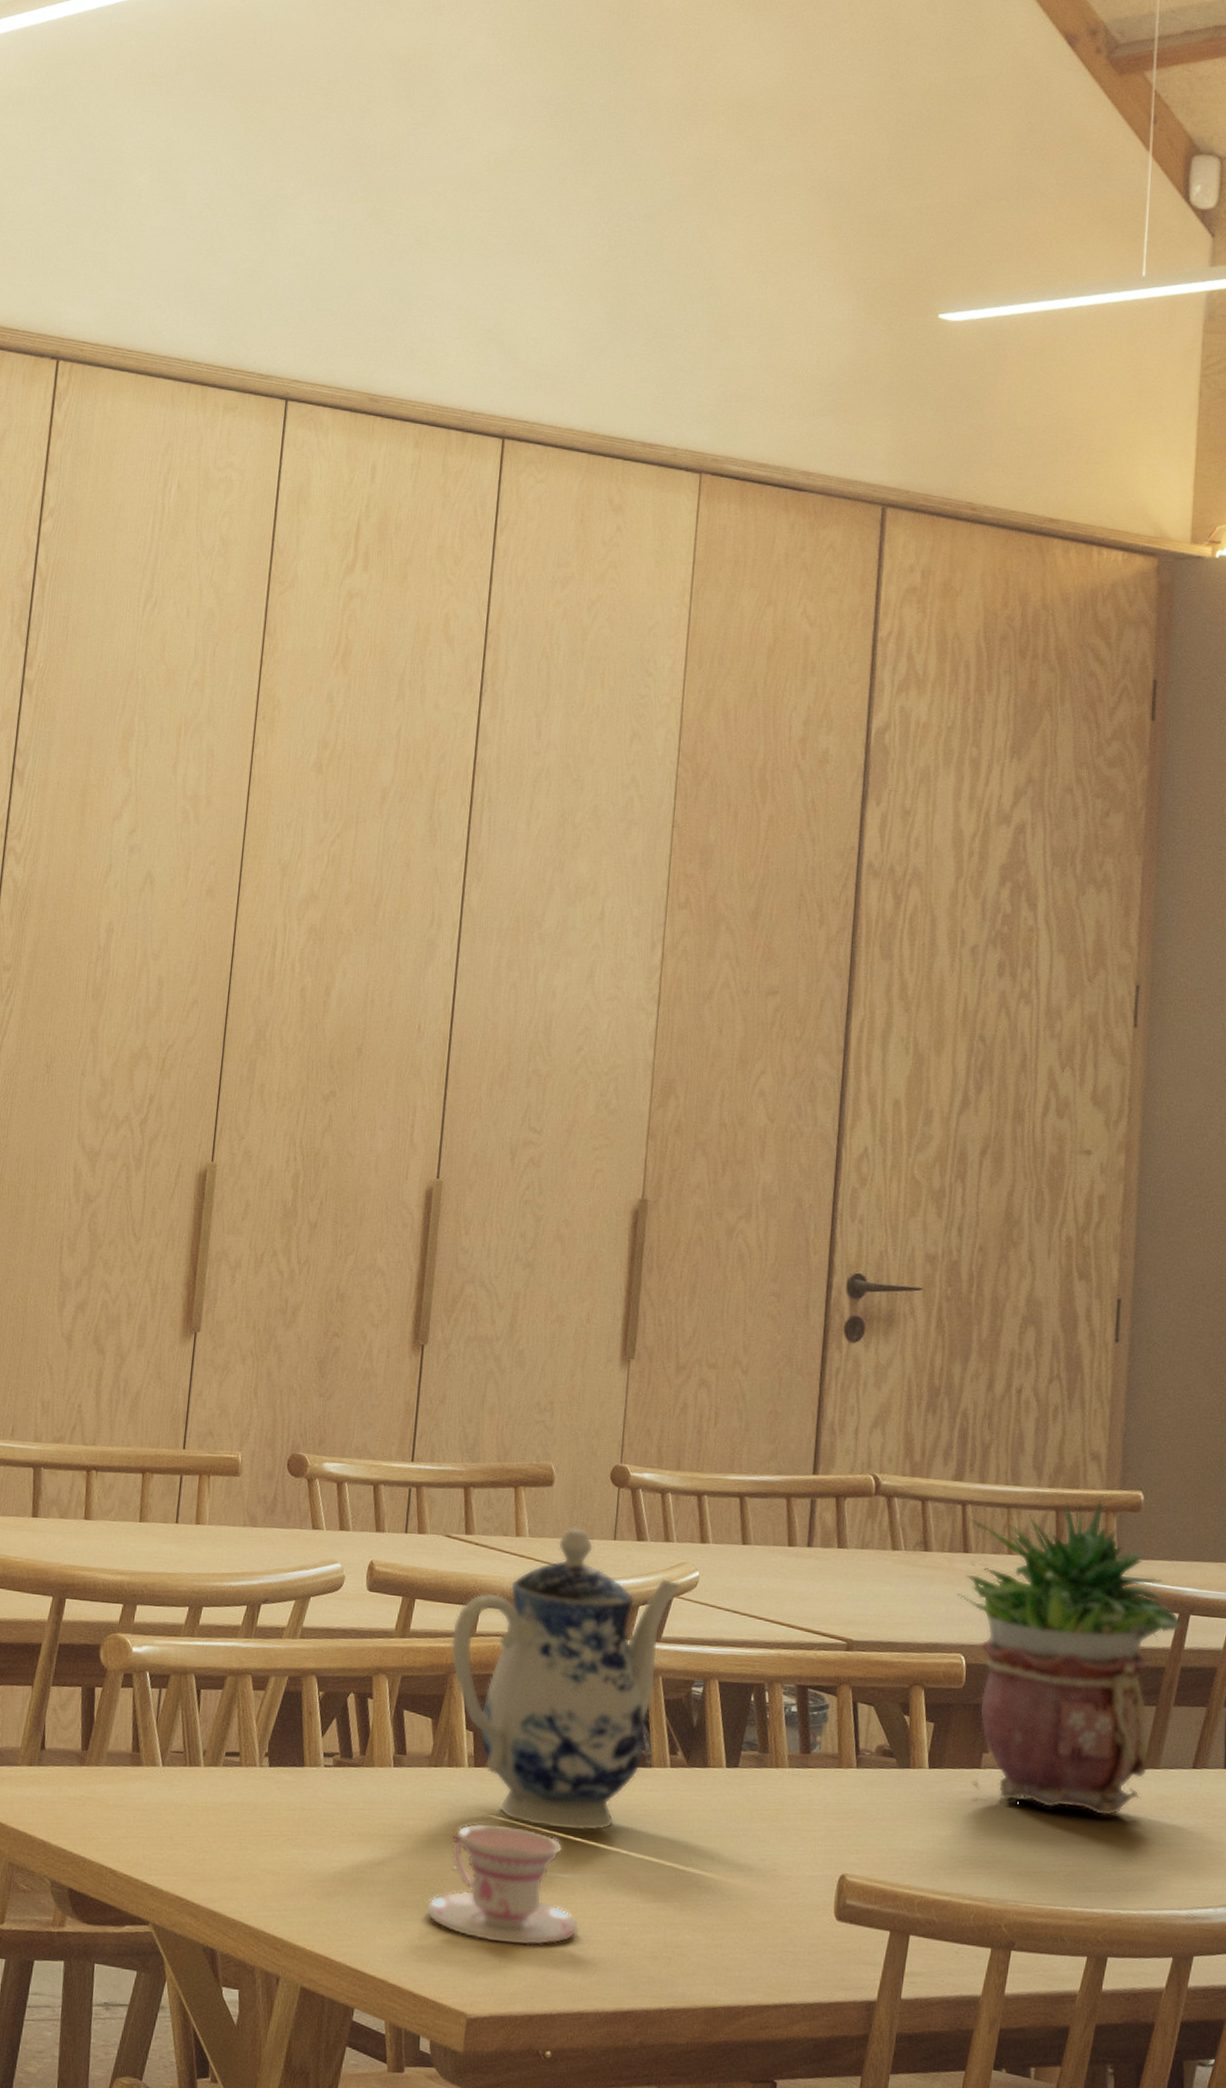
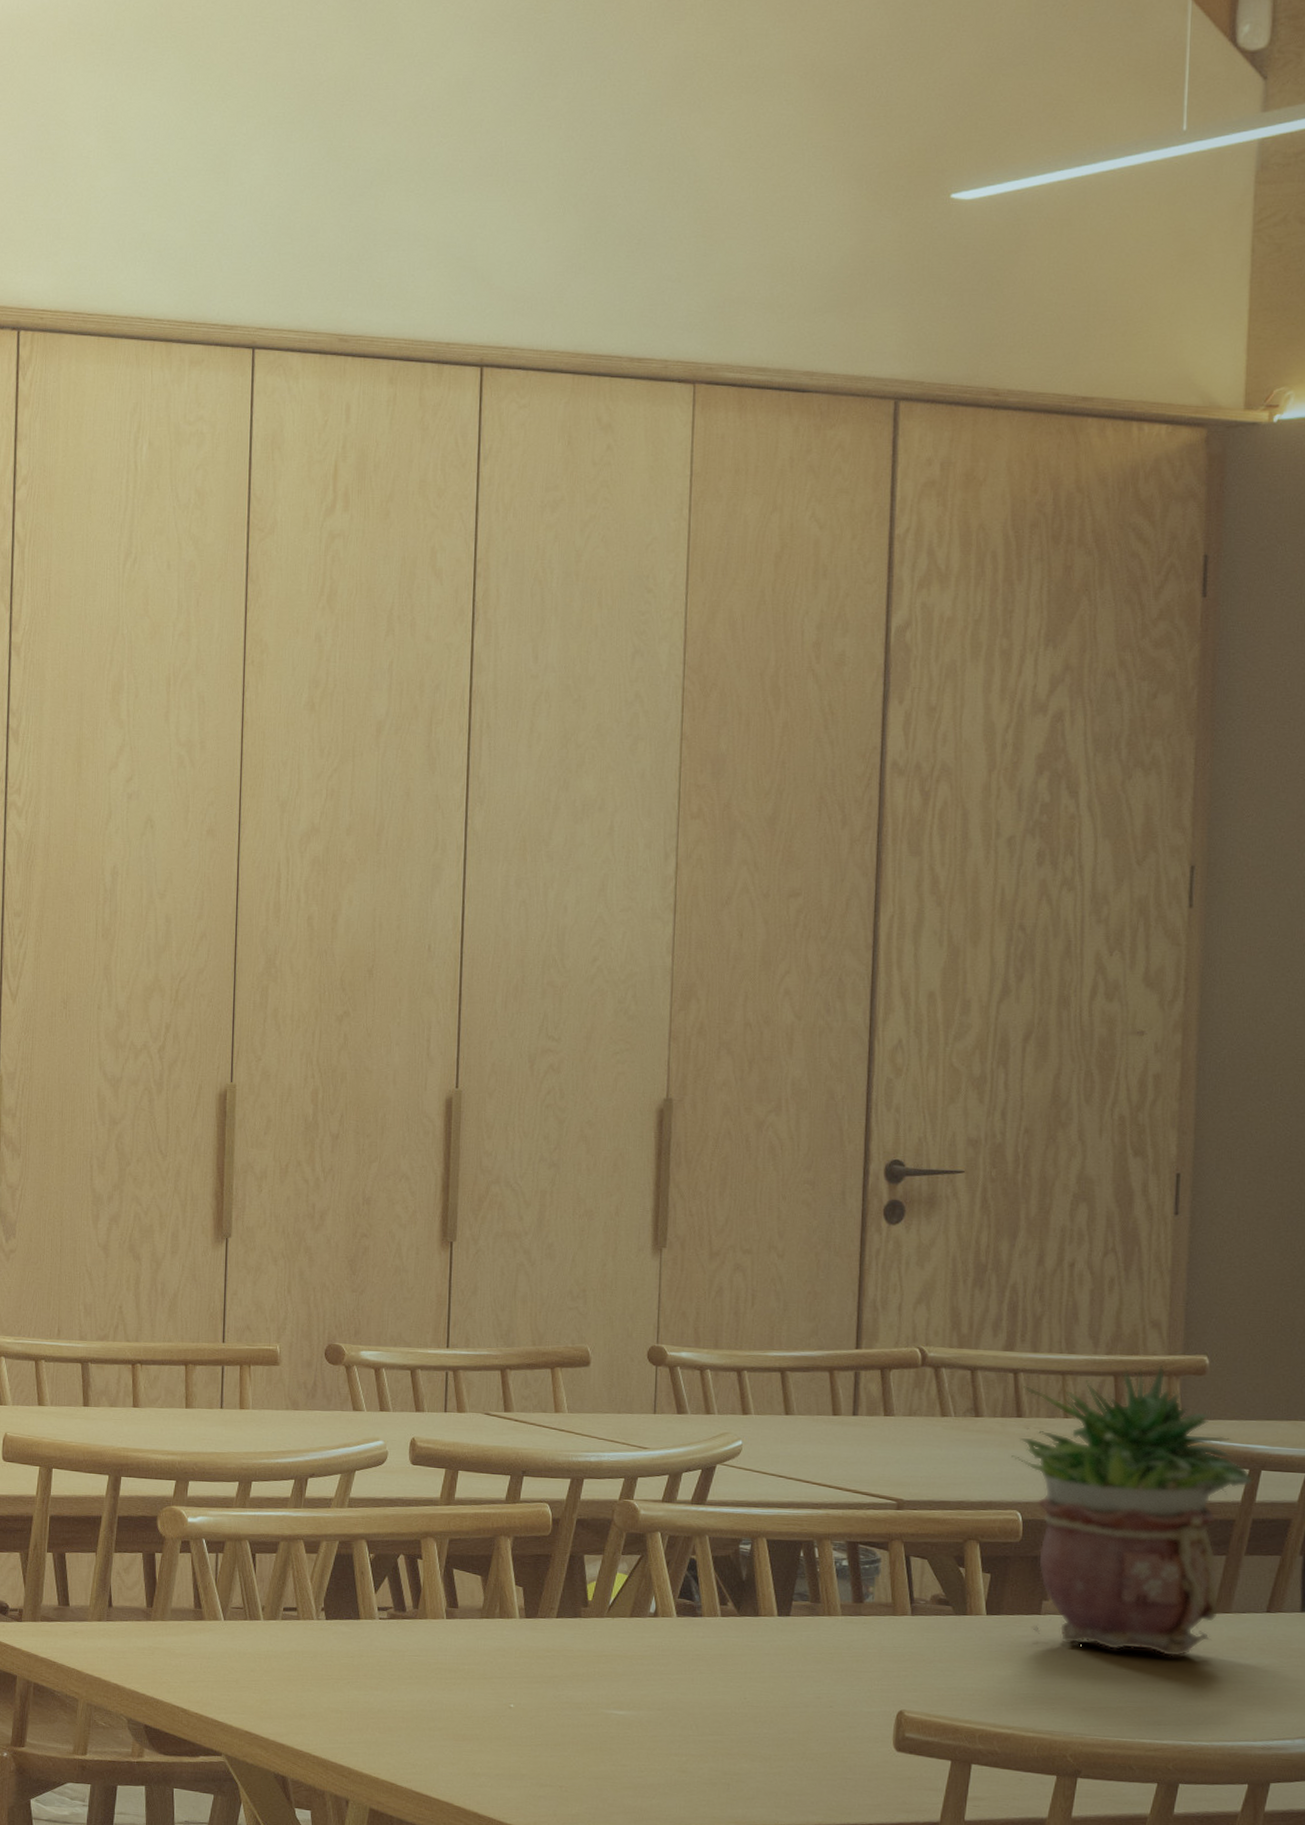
teacup: present [426,1822,579,1946] -> none [486,1666,637,1774]
teapot: present [450,1526,682,1832] -> none [496,1402,725,1674]

